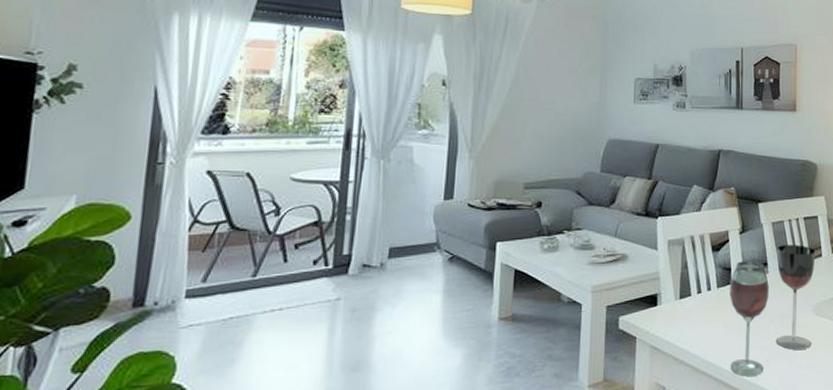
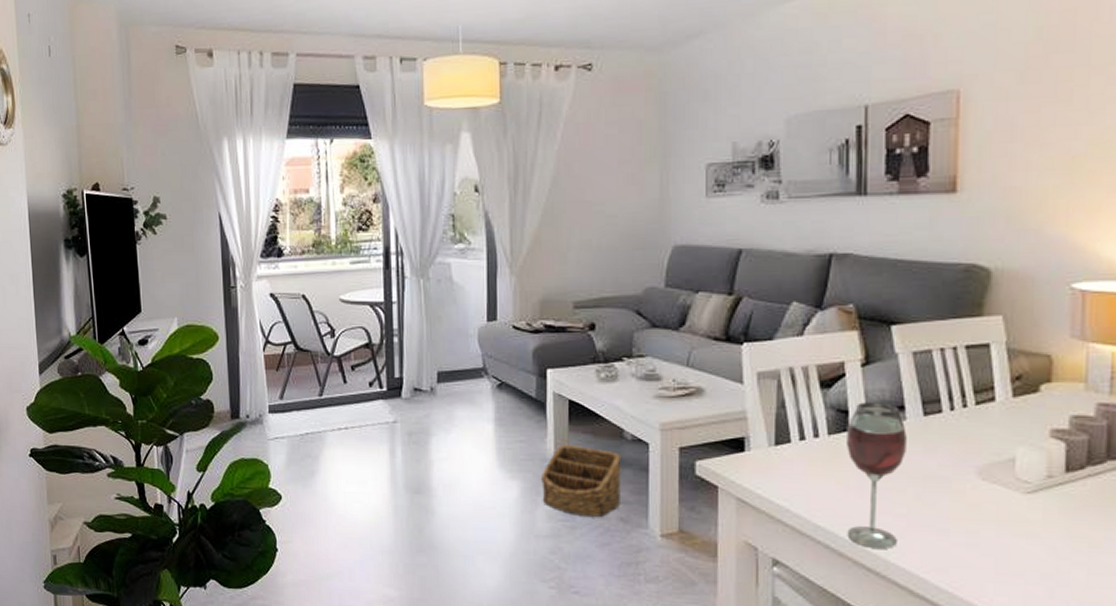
basket: none [483,309,558,376] -> present [540,444,622,517]
wineglass: present [775,245,816,351] -> none [916,383,985,524]

